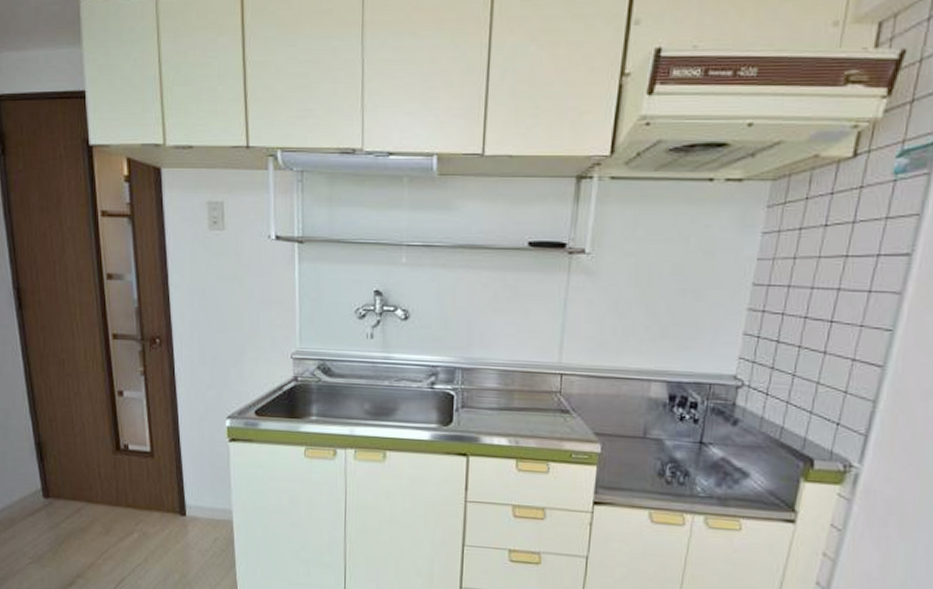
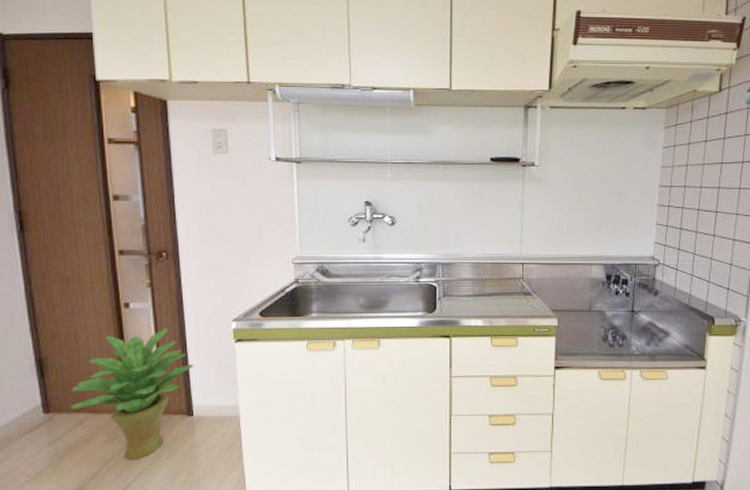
potted plant: none [68,420,187,555] -> present [70,328,194,460]

